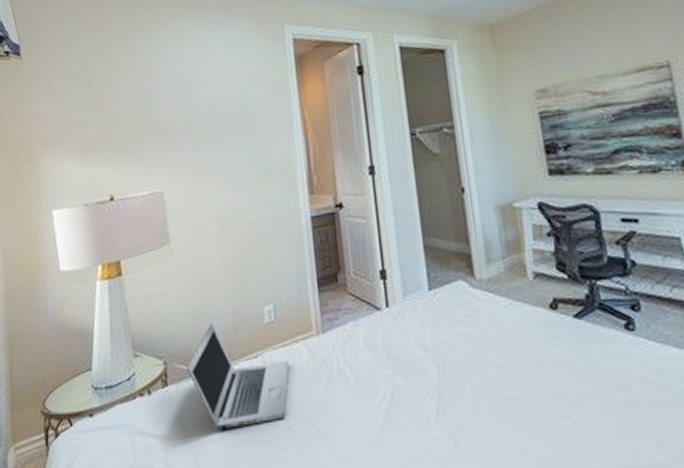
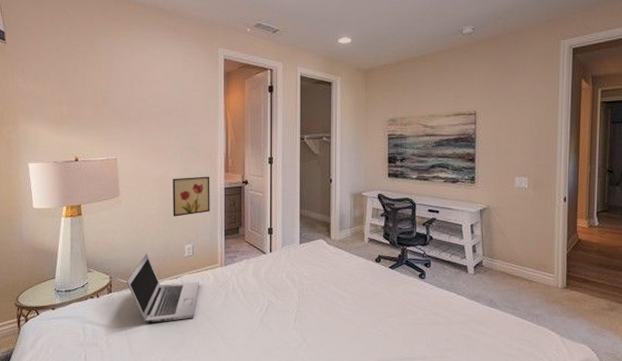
wall art: none [238,202,294,266] -> present [173,176,210,217]

